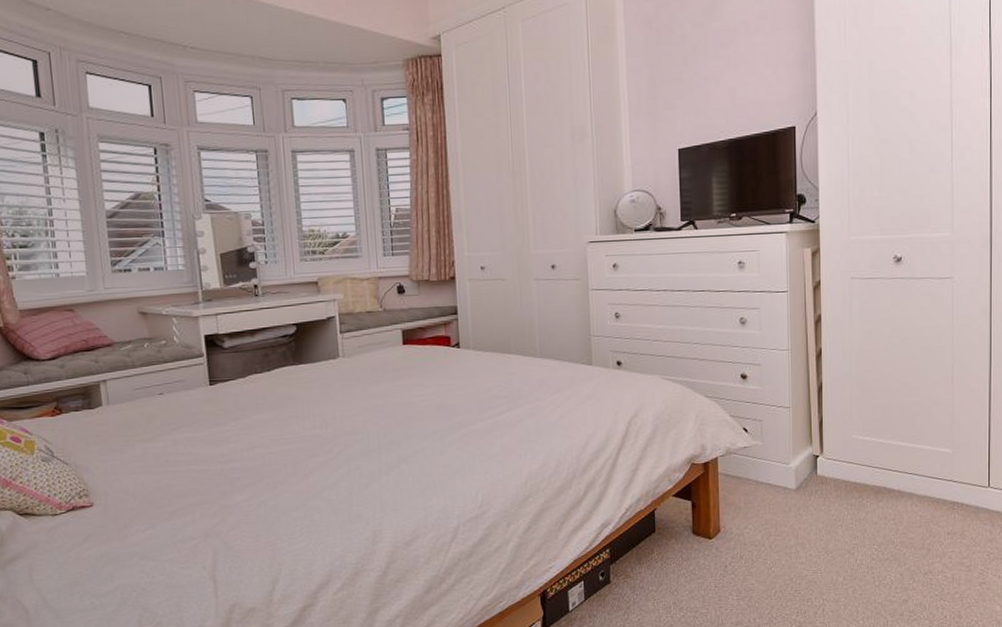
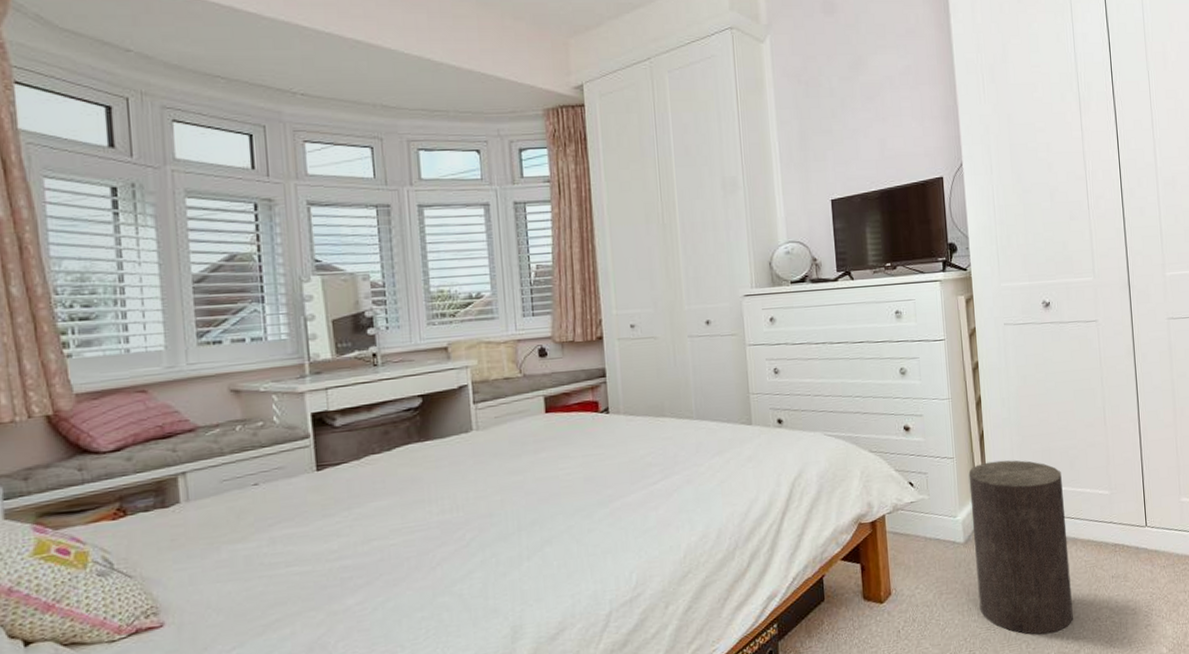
stool: none [804,412,903,582] -> present [968,460,1073,635]

